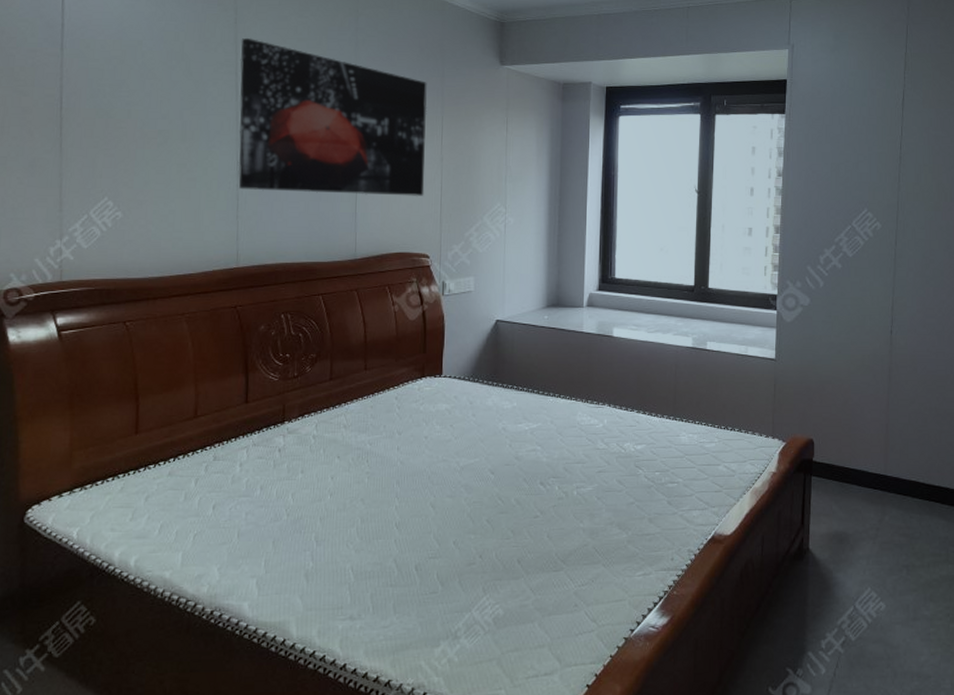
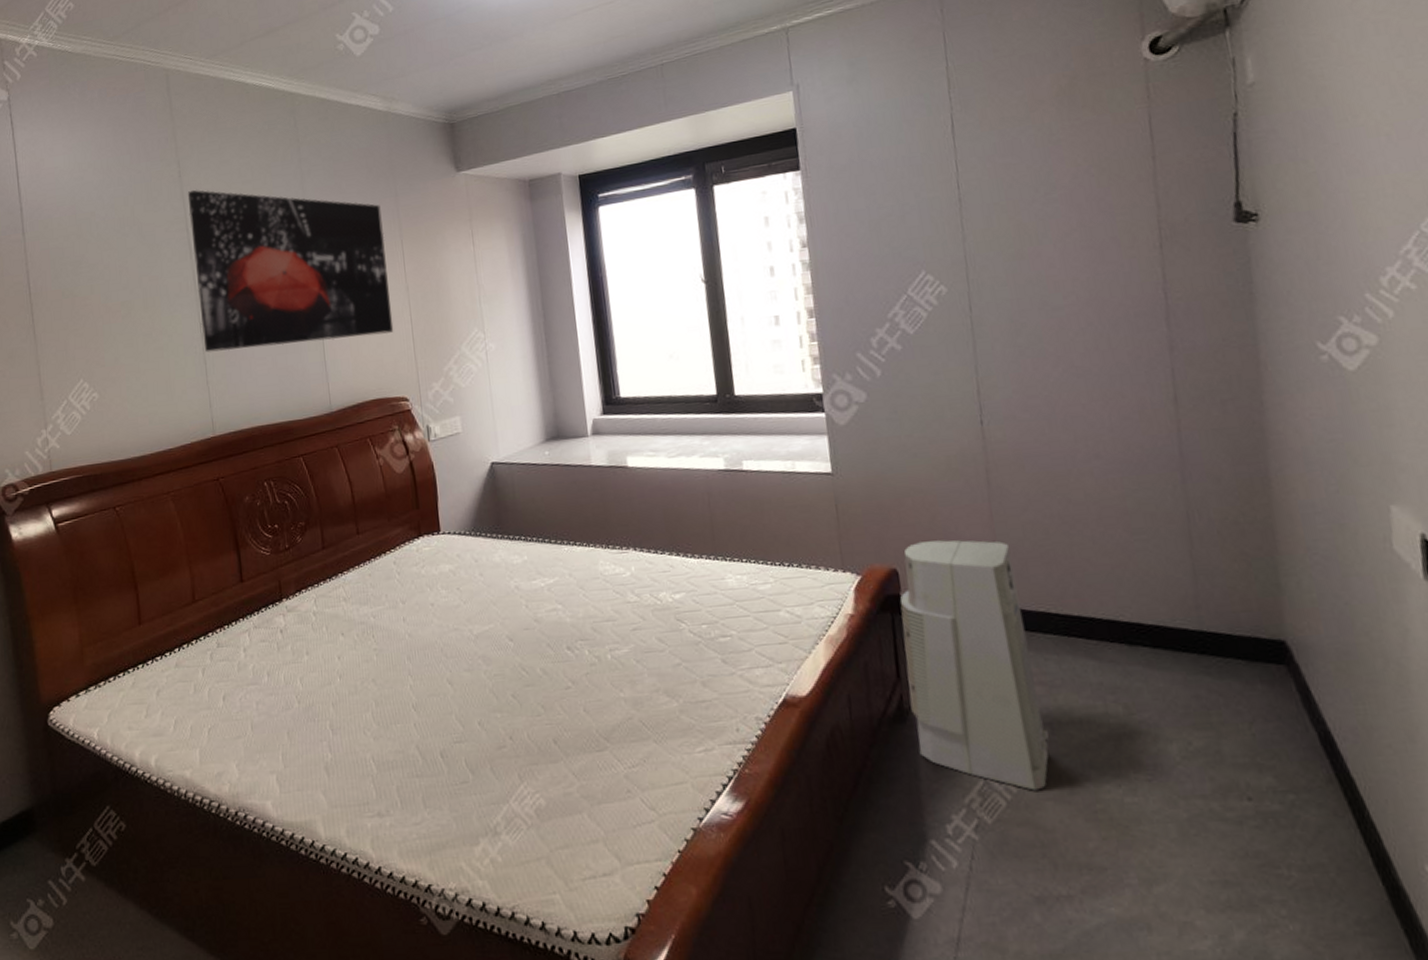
air purifier: none [808,420,904,616] -> present [899,540,1049,791]

